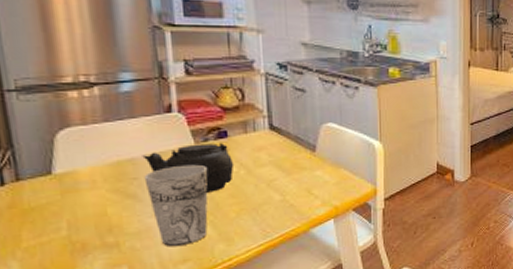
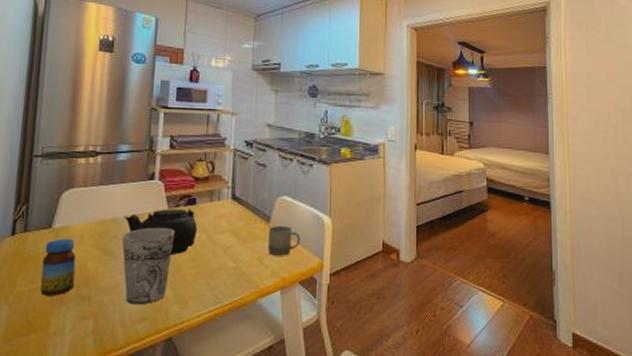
jar: none [49,185,96,248] -> present [40,239,76,296]
cup: none [314,154,351,186] -> present [268,226,301,256]

